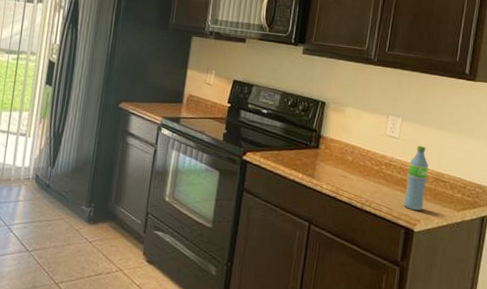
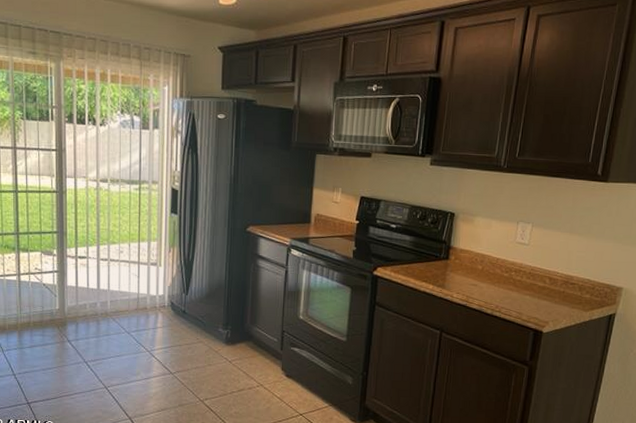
water bottle: present [403,146,429,211] -> none [532,251,559,314]

